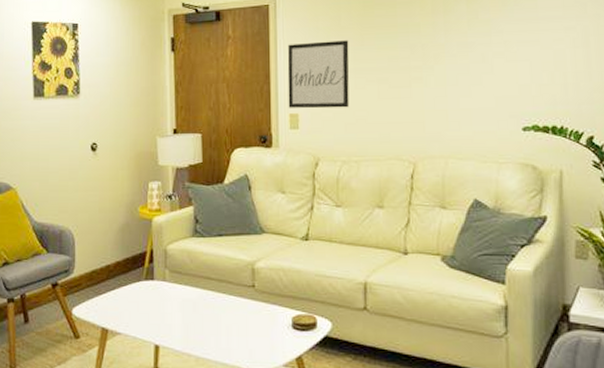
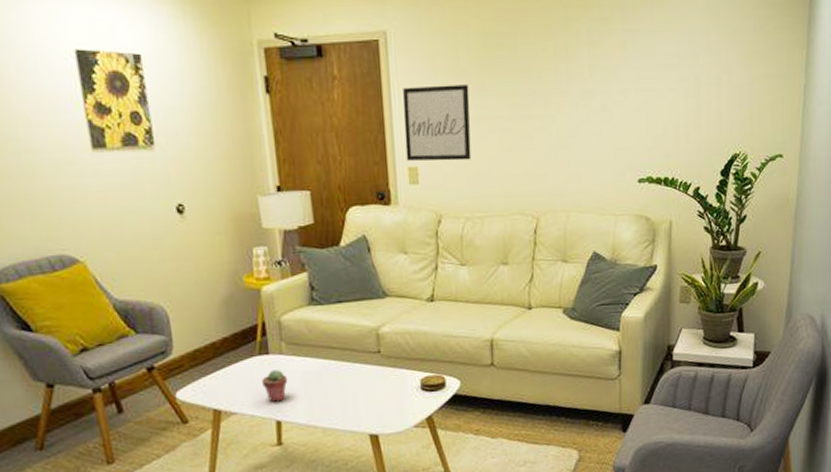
potted succulent: none [146,295,168,326] -> present [262,370,288,402]

